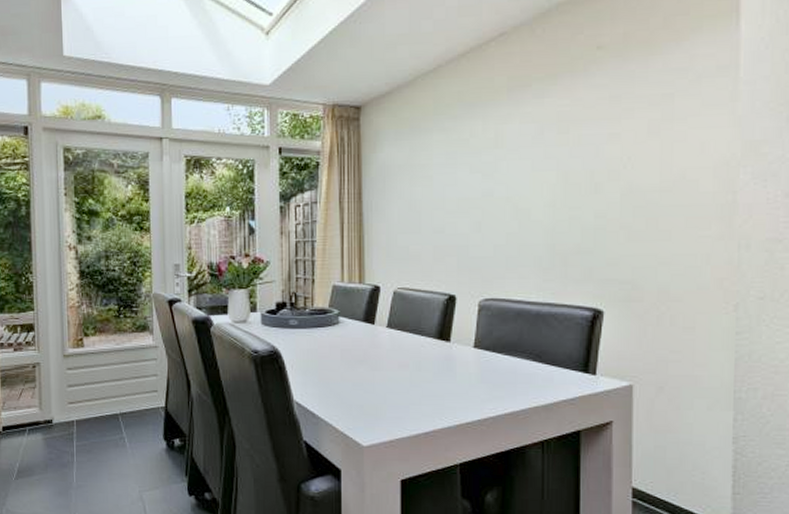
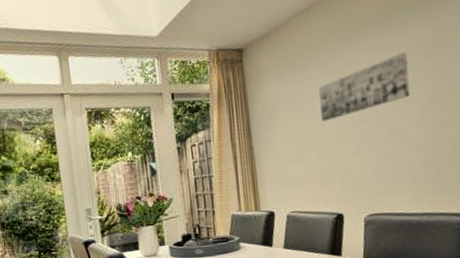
wall art: none [441,125,541,193] -> present [319,52,411,122]

